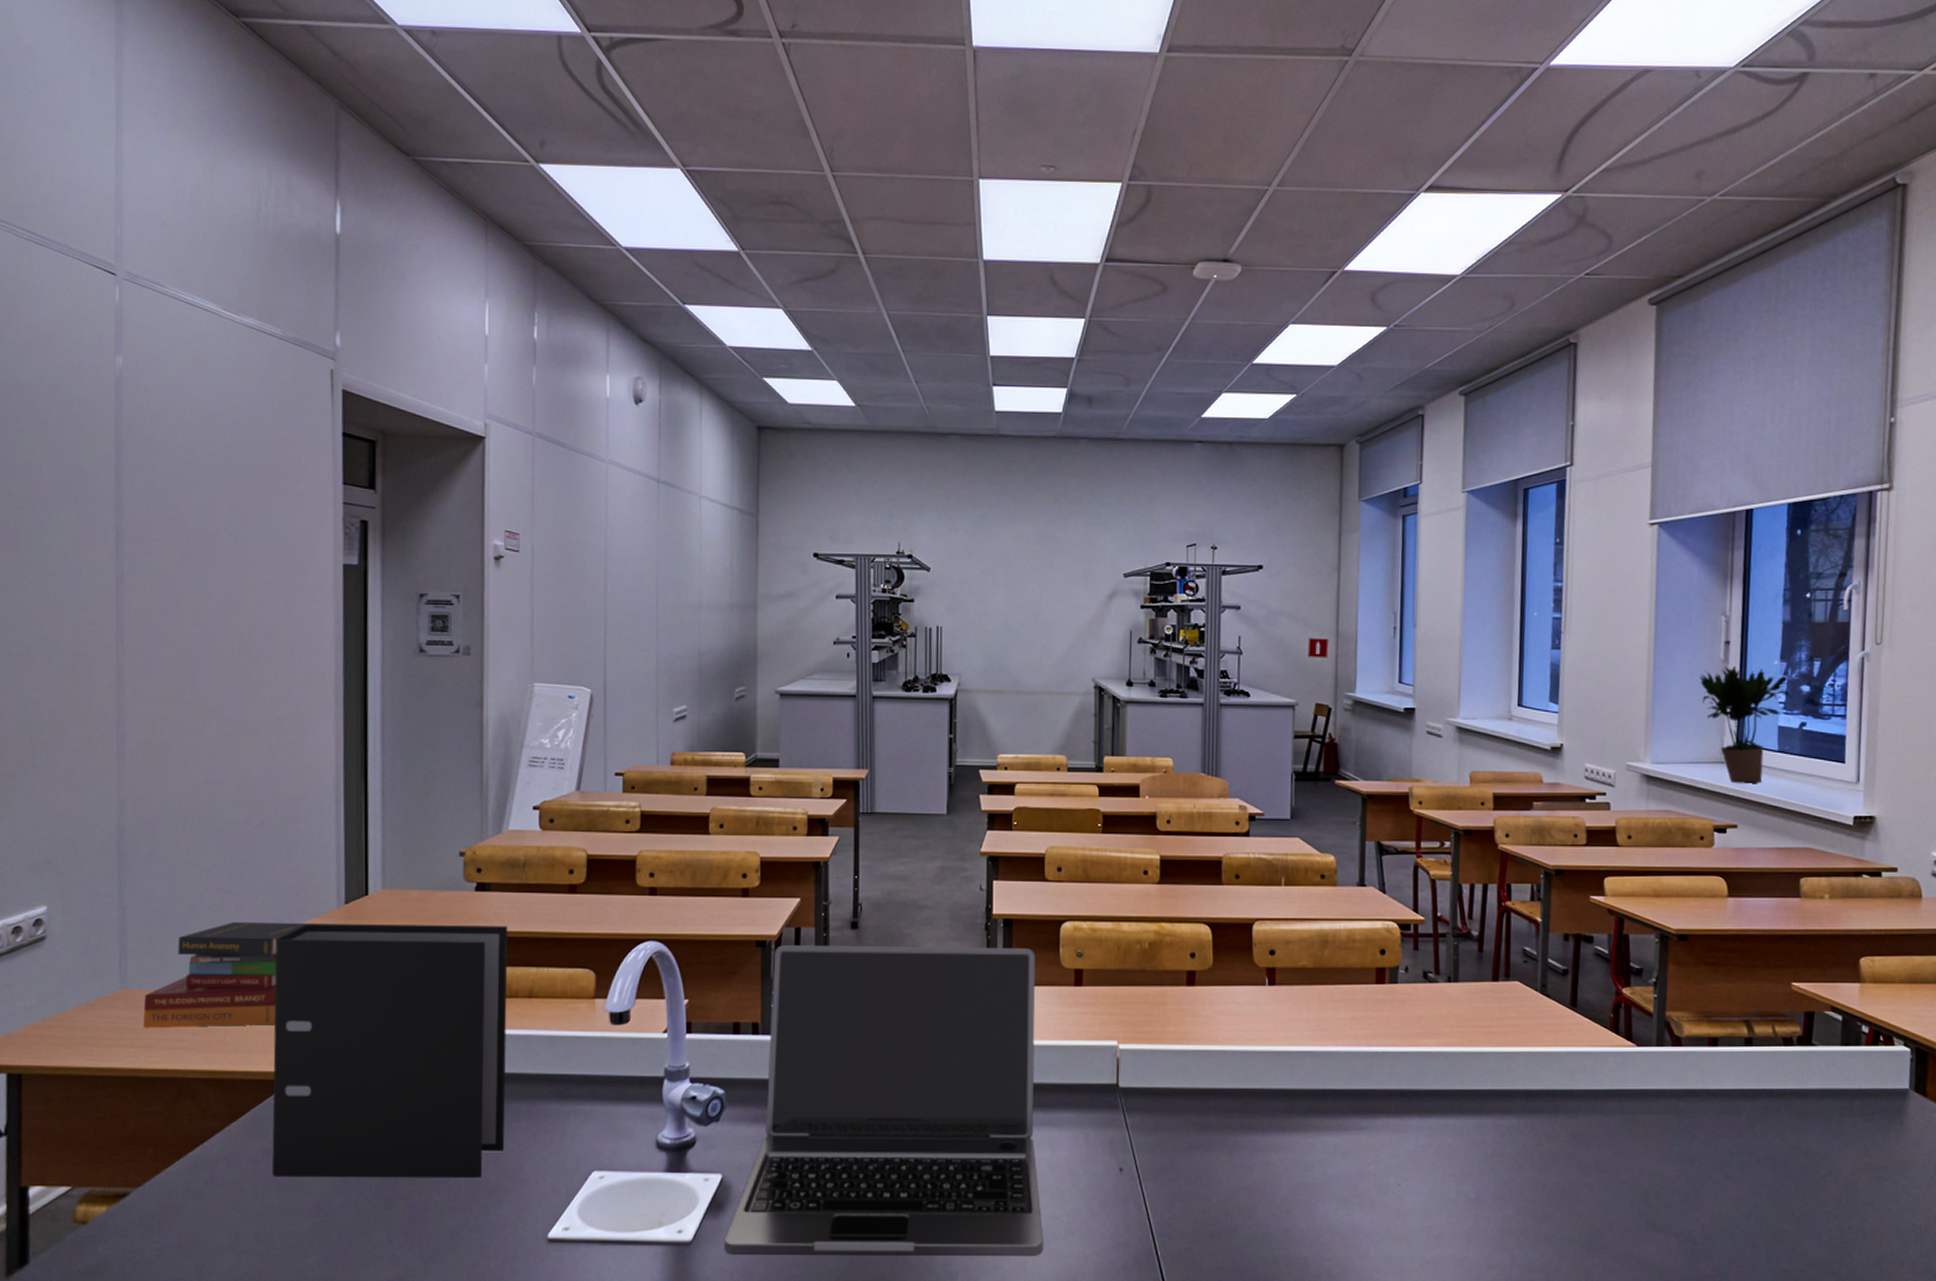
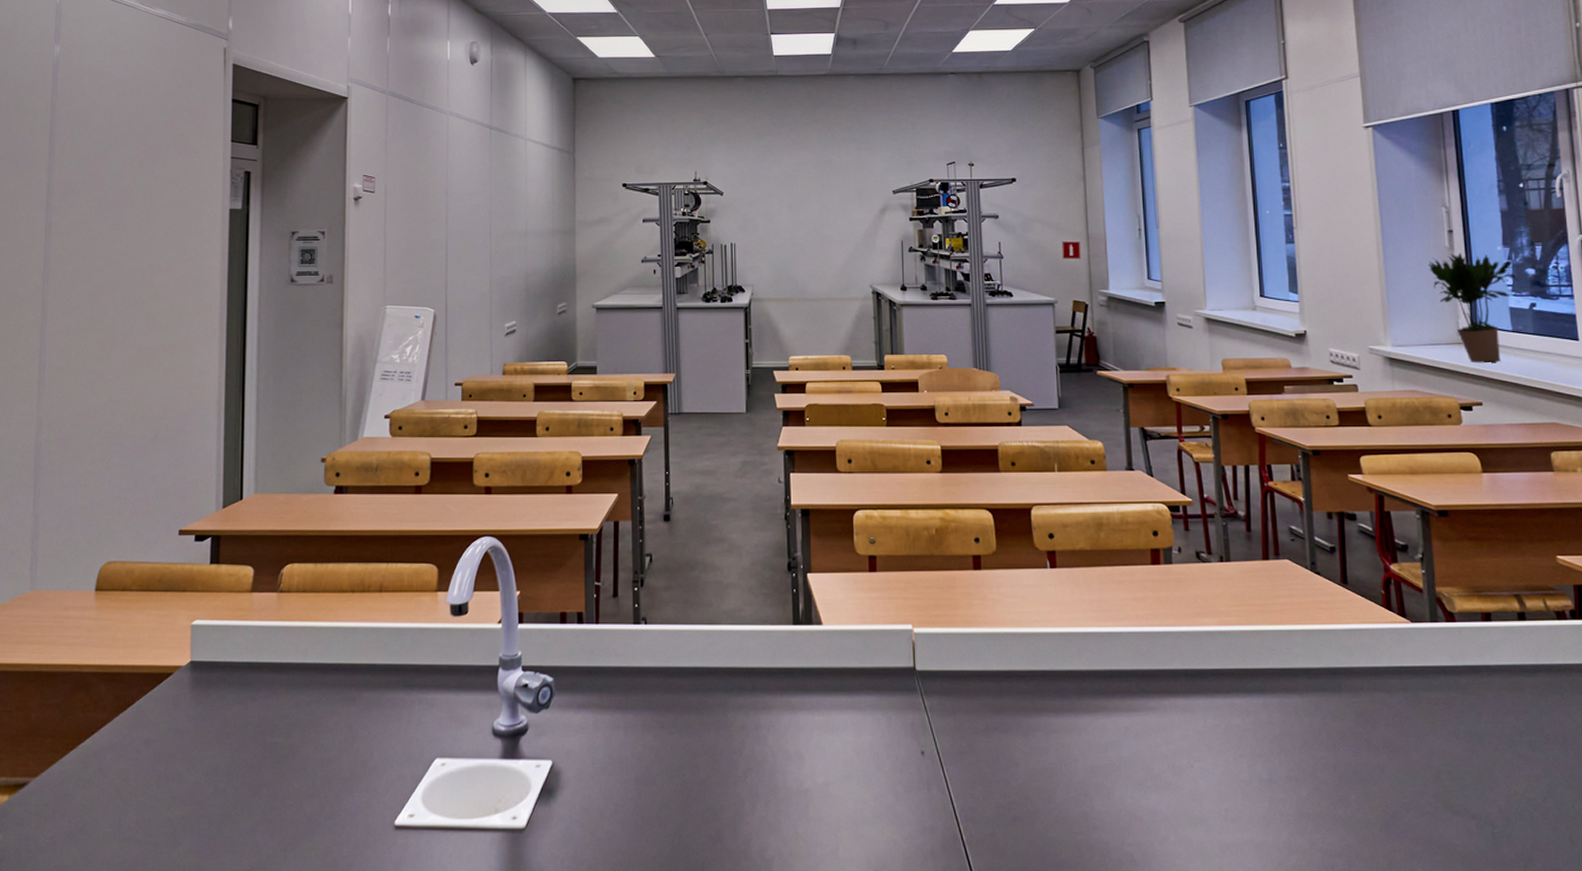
books: present [142,921,310,1028] -> none [47,526,192,626]
binder: present [271,923,508,1178] -> none [152,525,362,766]
laptop: present [724,945,1044,1256] -> none [555,537,853,842]

